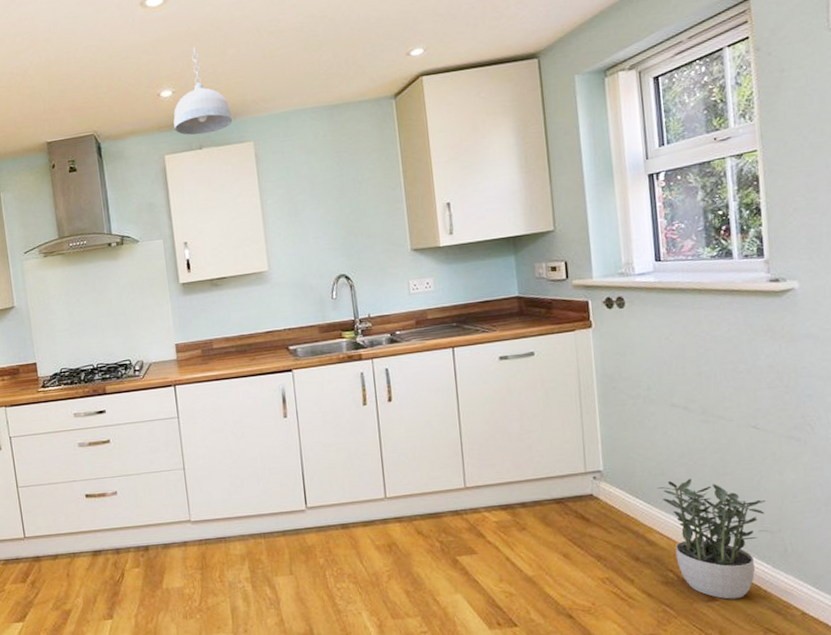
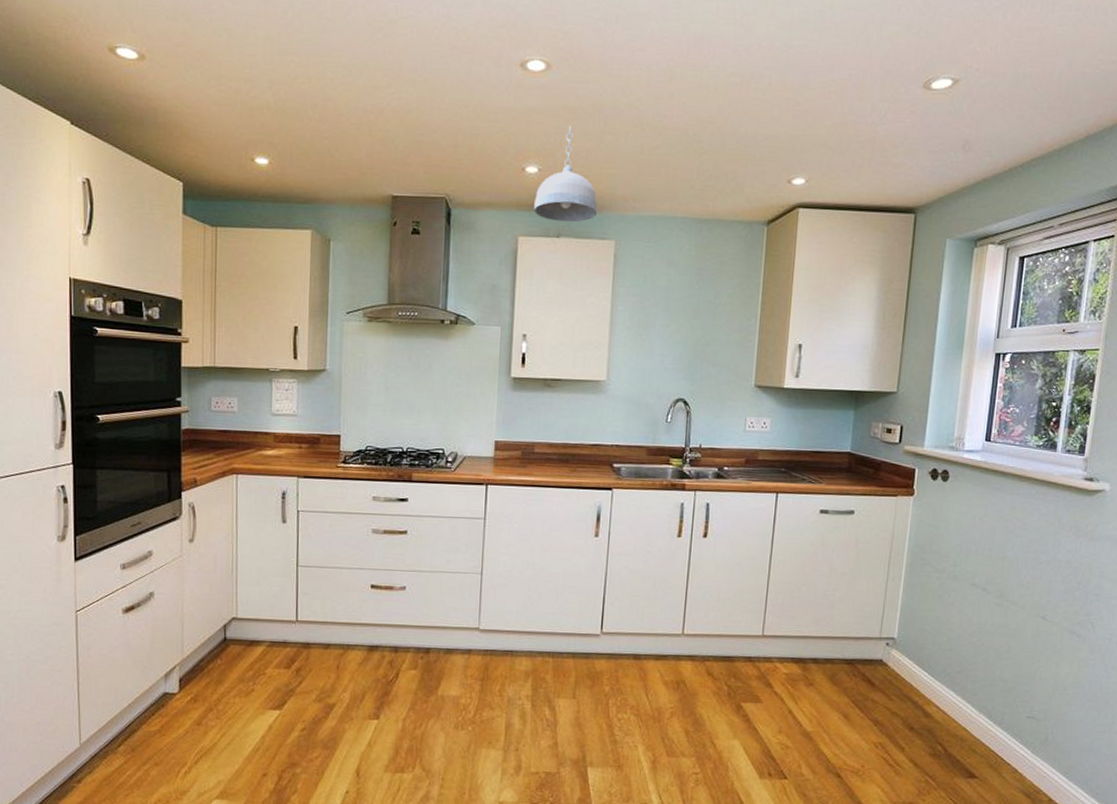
potted plant: present [656,478,766,599] -> none [942,658,1039,779]

